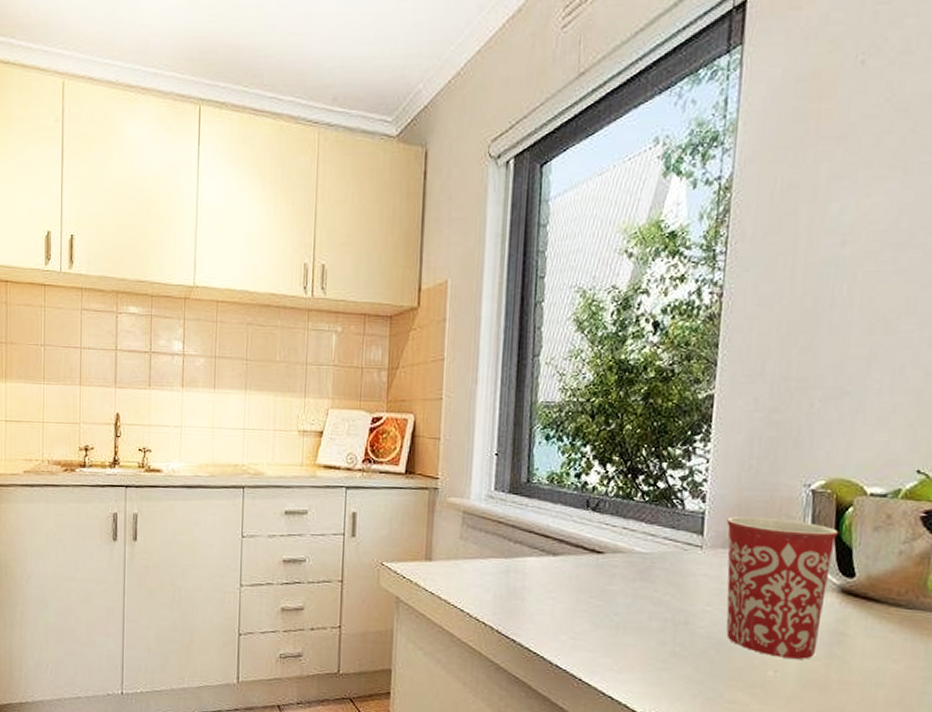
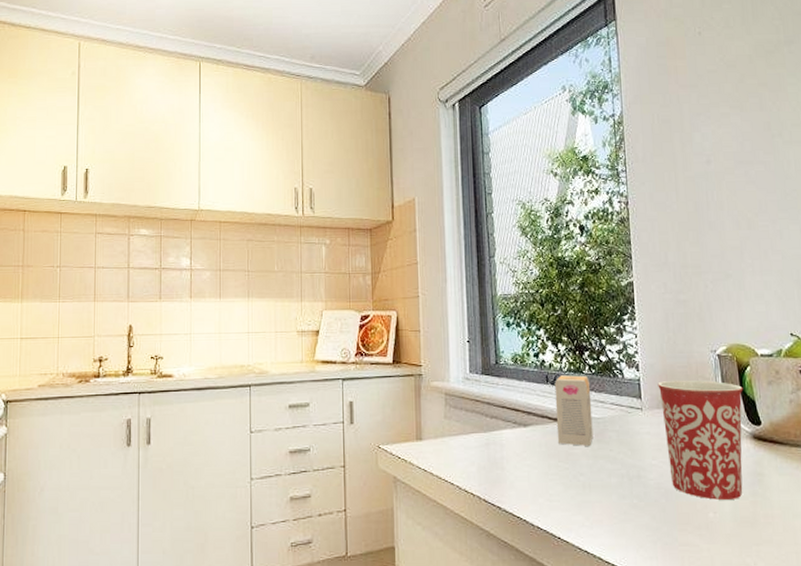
tea box: none [592,501,641,583] -> present [554,375,593,446]

